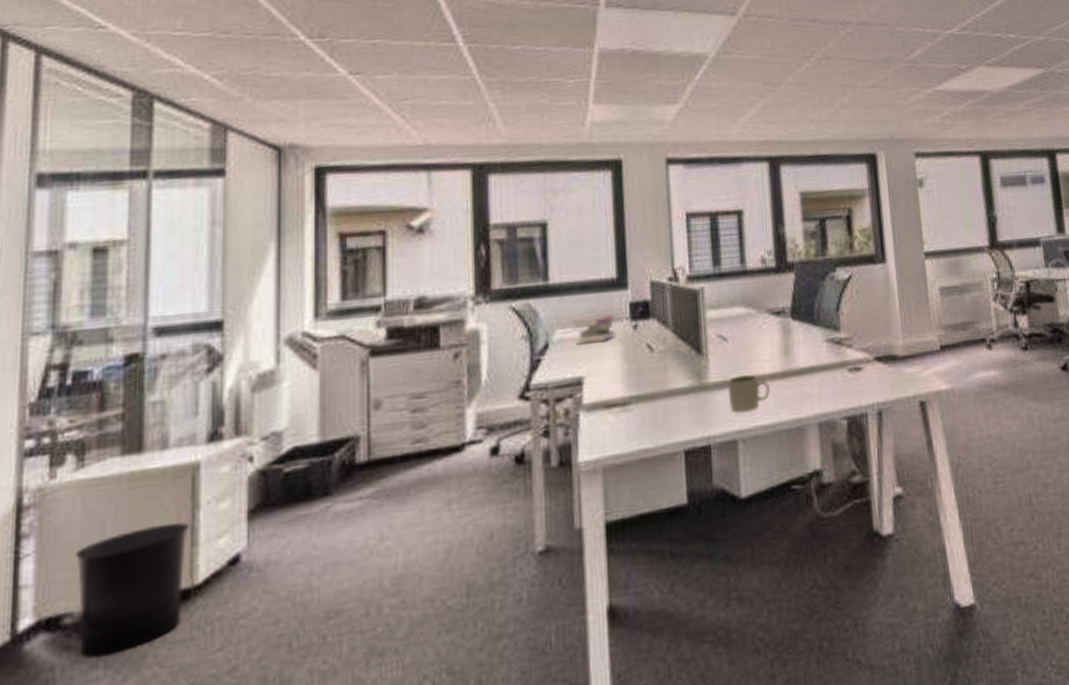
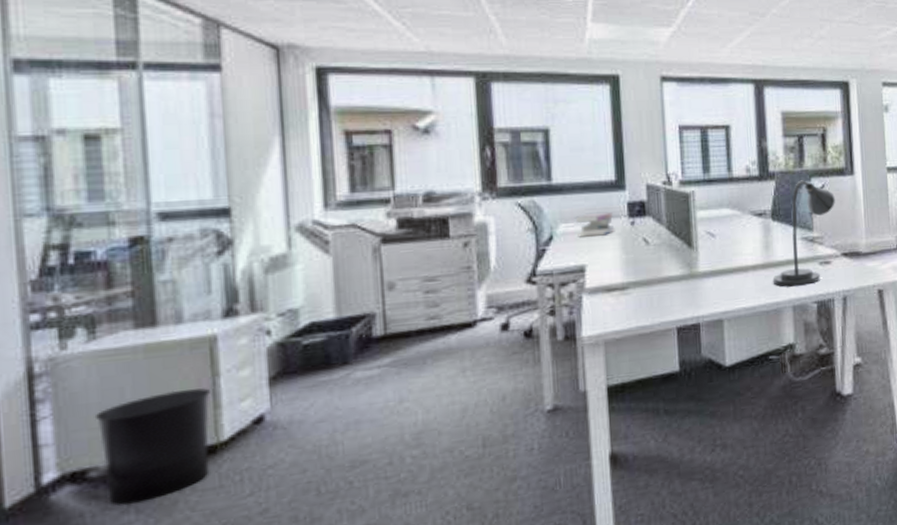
mug: present [728,374,770,415] -> none [715,266,752,299]
desk lamp: none [794,270,865,400] -> present [772,180,835,287]

